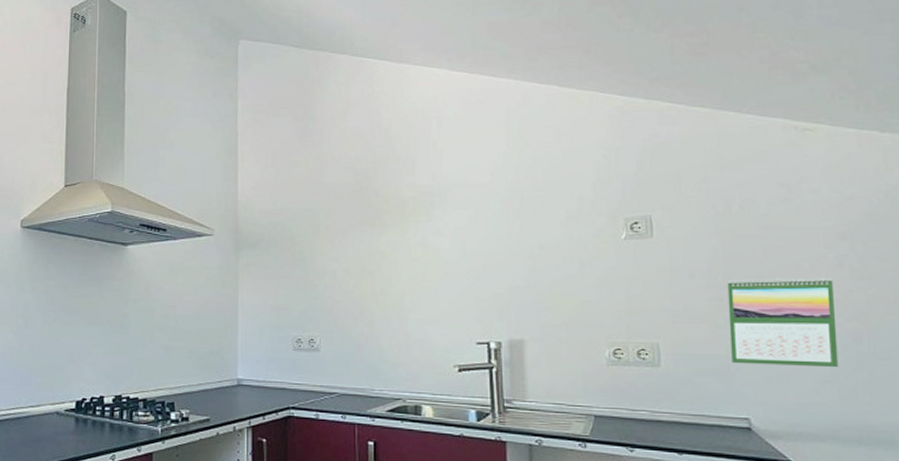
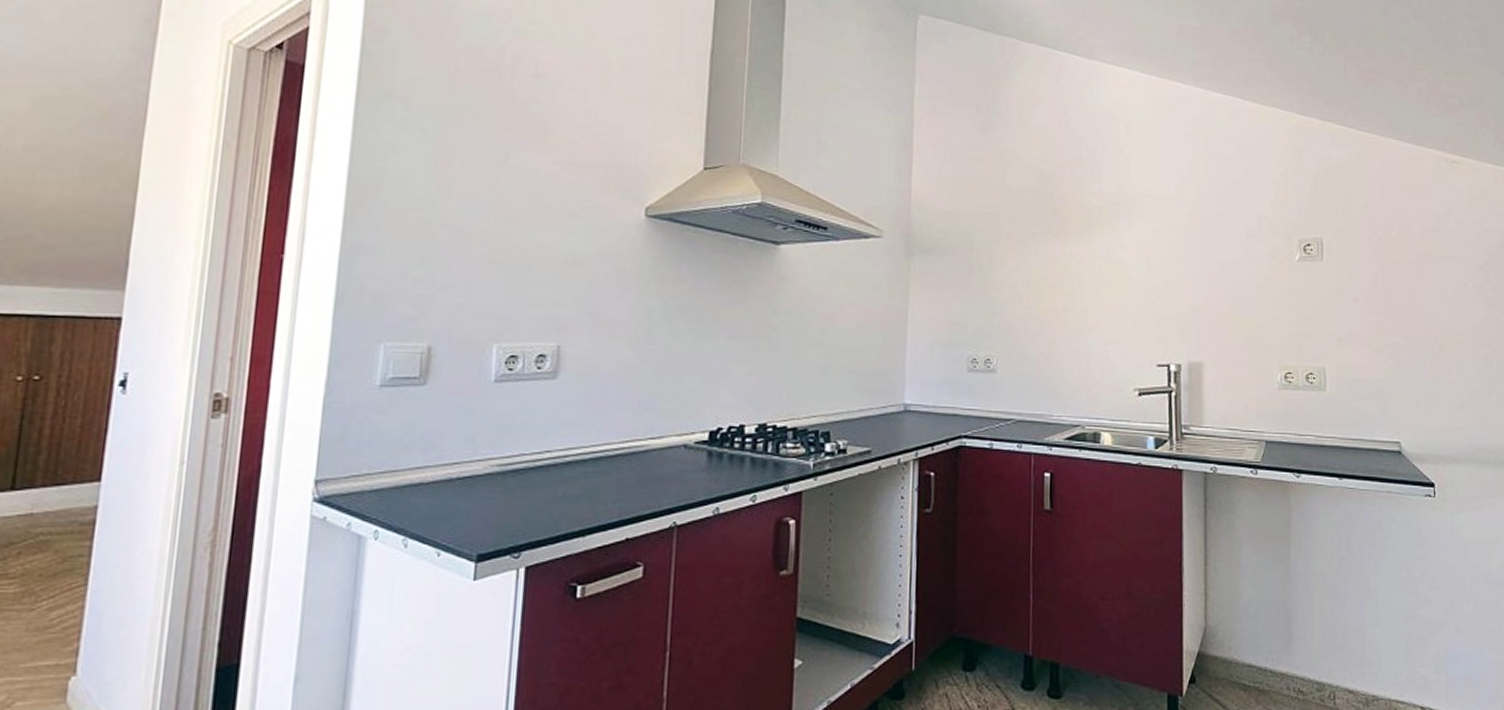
calendar: present [727,277,839,368] -> none [1385,304,1474,393]

